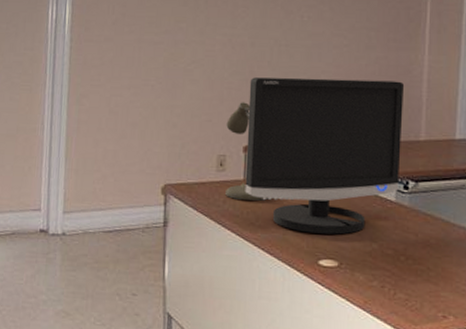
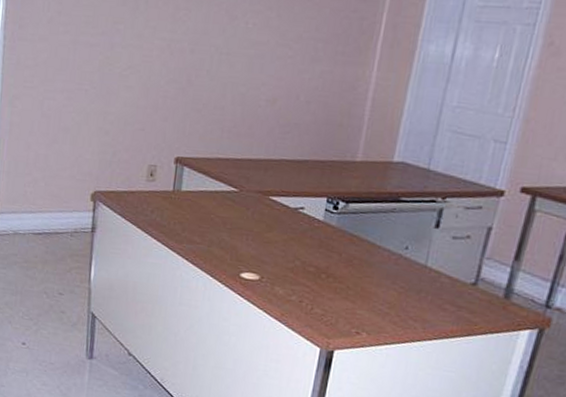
desk lamp: present [225,102,269,201] -> none [154,112,197,213]
monitor: present [245,77,405,235] -> none [173,86,348,250]

